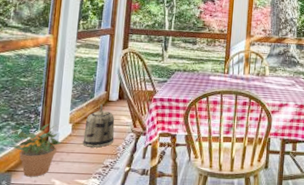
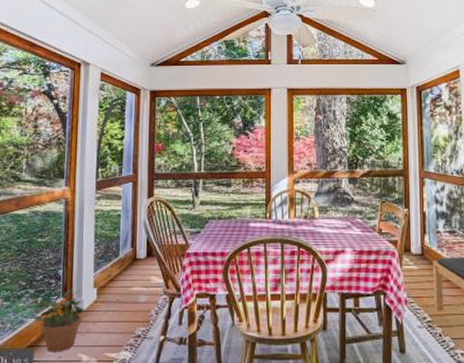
basket: present [83,103,115,148] -> none [110,263,145,314]

